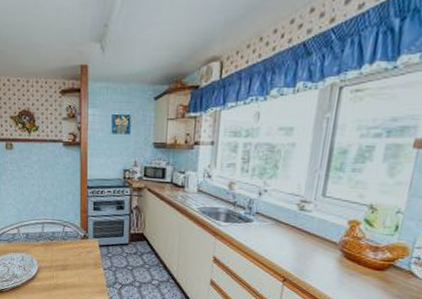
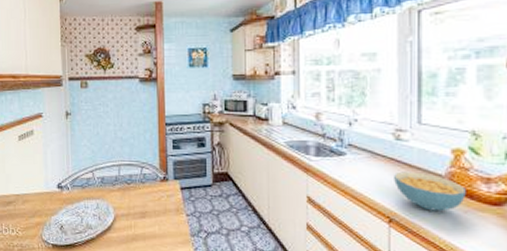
cereal bowl: none [293,238,355,274] -> present [394,171,466,212]

